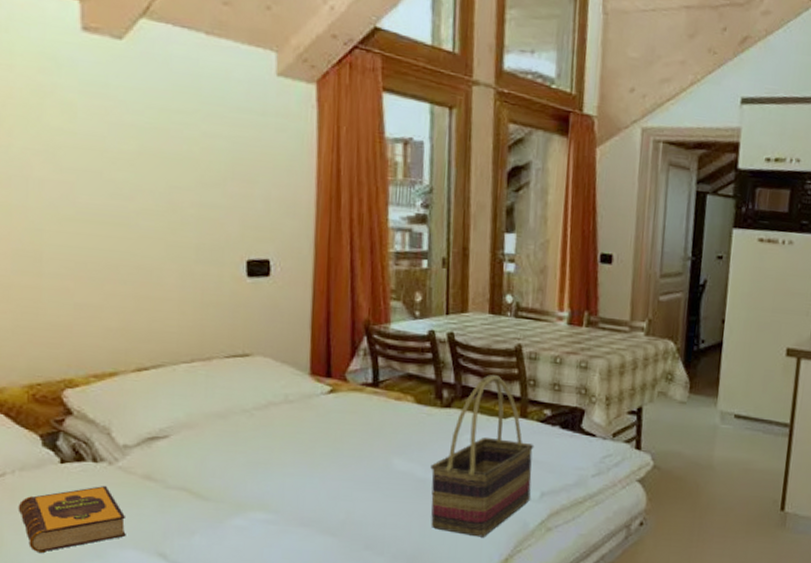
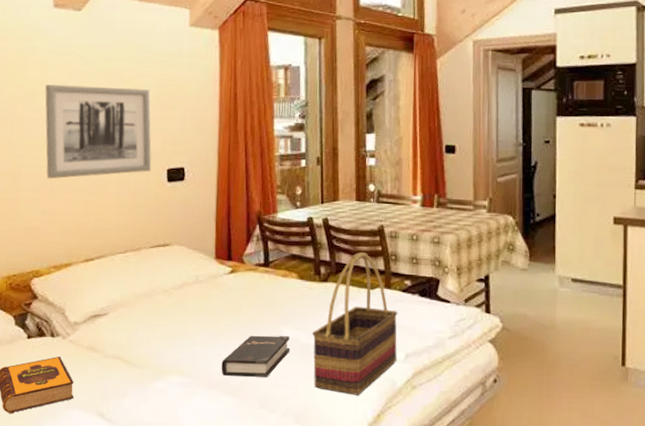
wall art: none [73,137,226,264] -> present [45,85,152,179]
hardback book: none [317,467,403,515] -> present [221,335,290,377]

